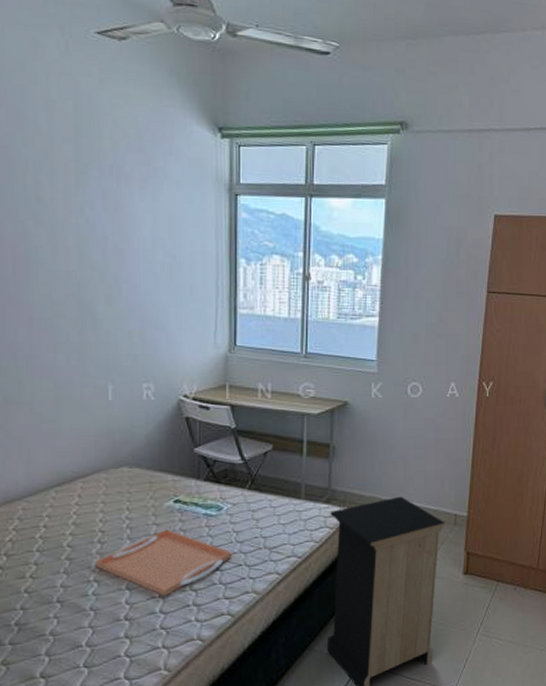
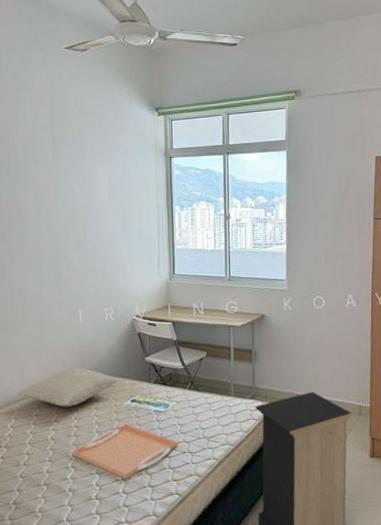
pillow: none [22,457,158,507] -> present [17,367,118,407]

